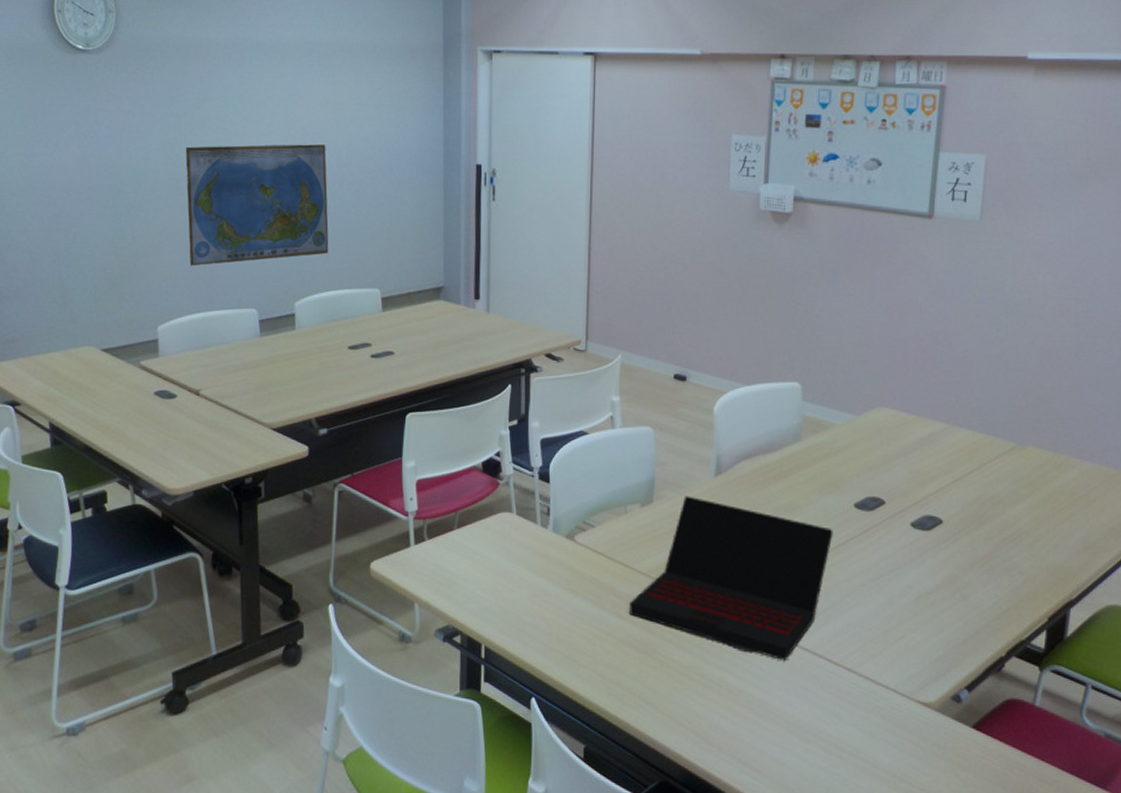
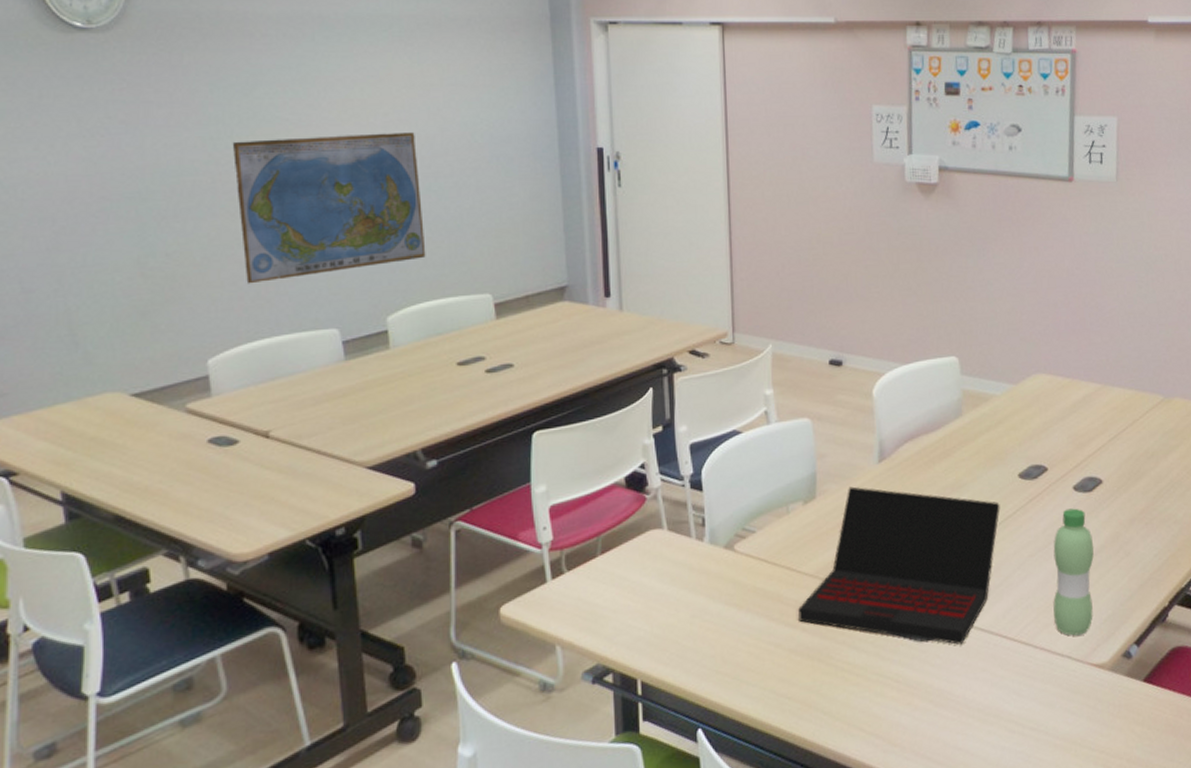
water bottle: none [881,544,929,671] -> present [1053,508,1094,636]

